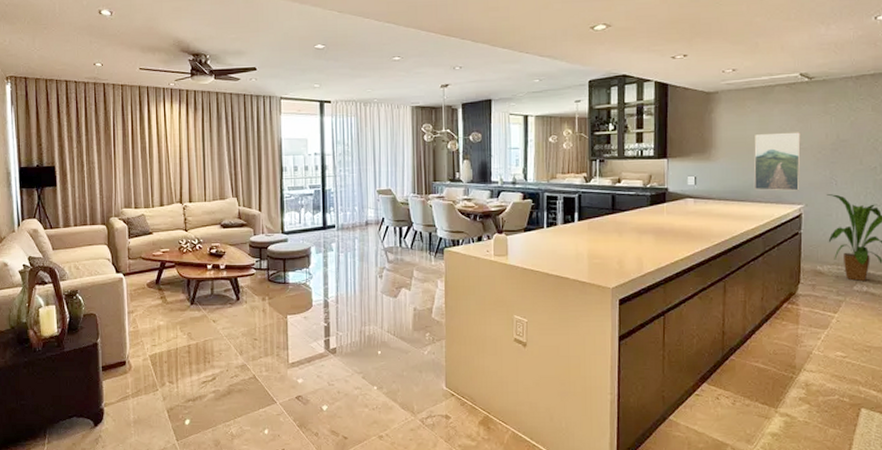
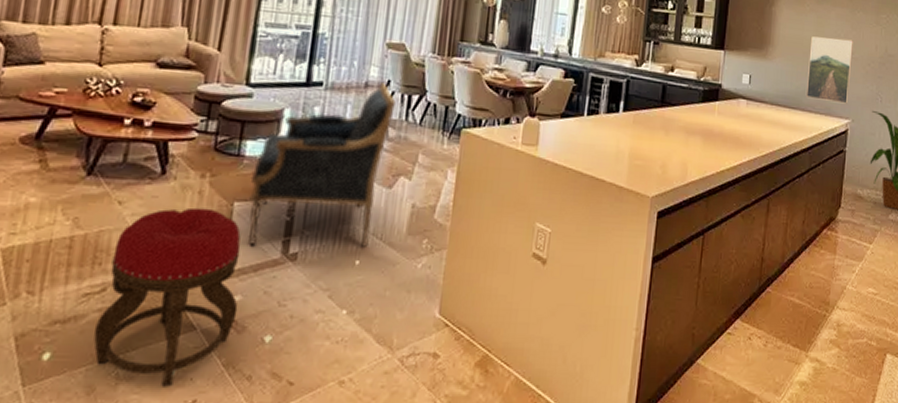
stool: none [213,321,302,441] -> present [93,207,241,387]
armchair: none [295,220,391,345] -> present [248,83,396,247]

